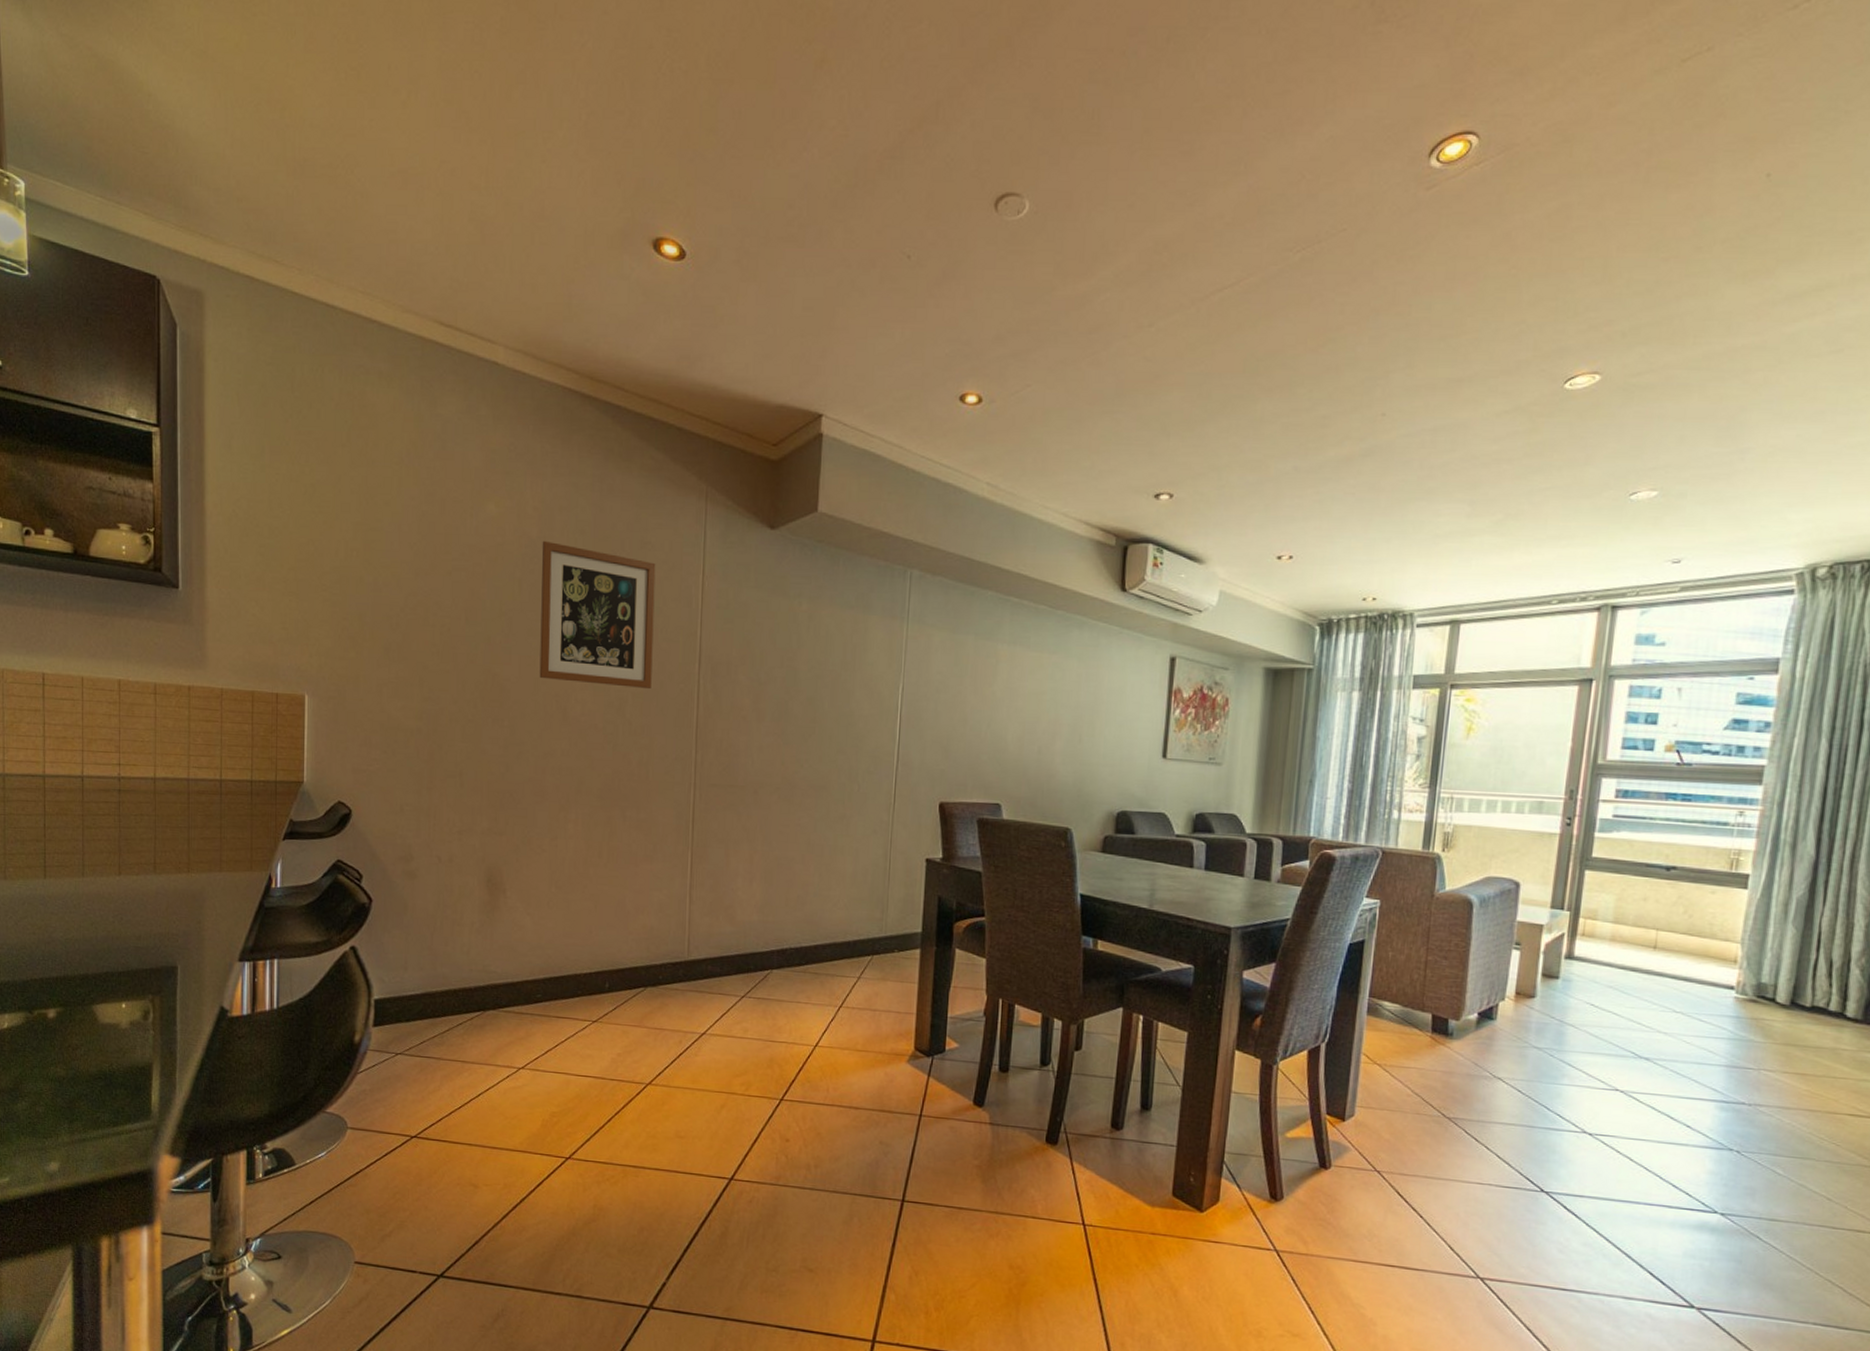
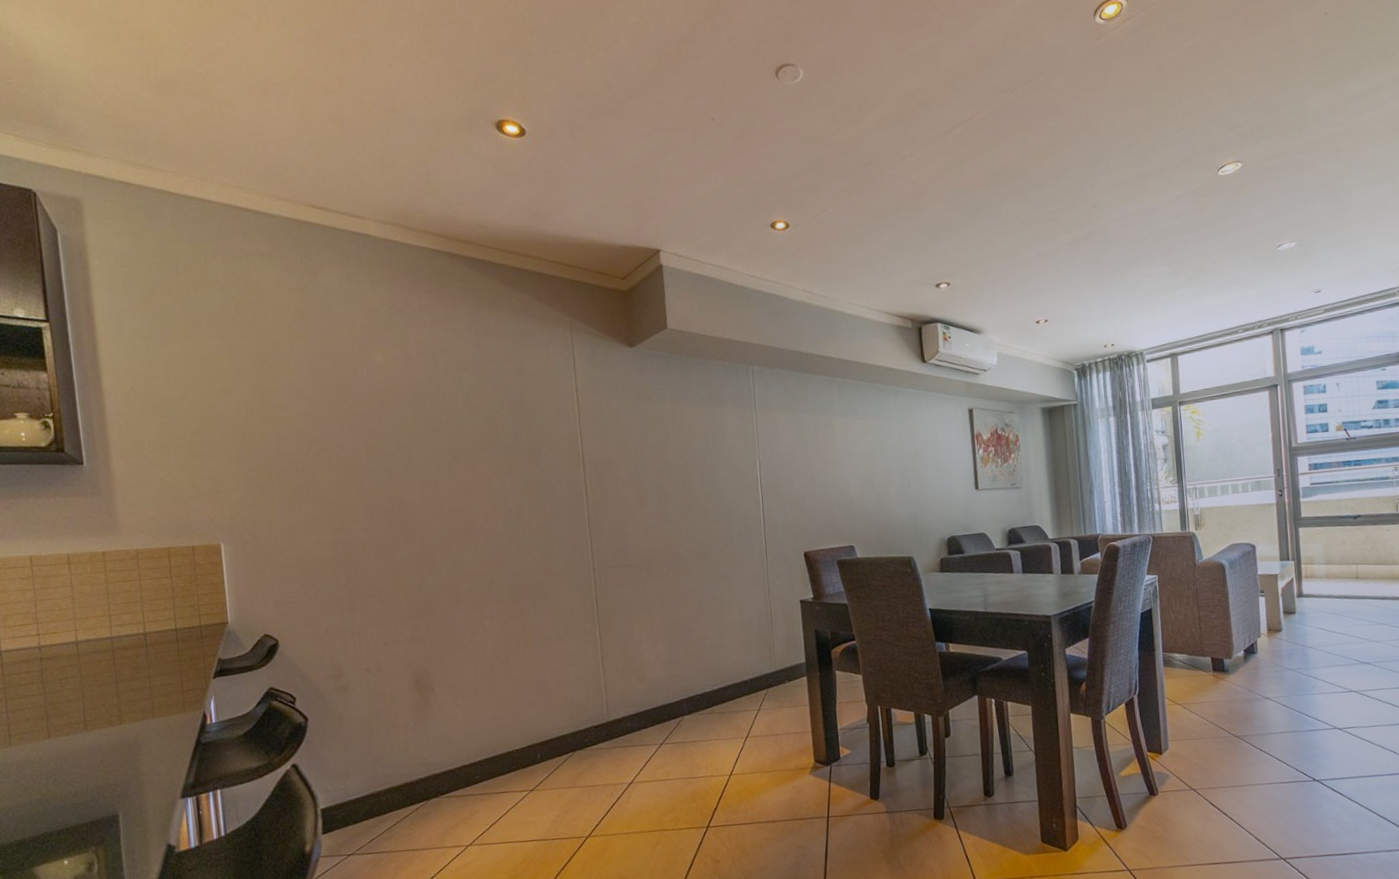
wall art: present [539,540,656,690] -> none [429,380,544,499]

